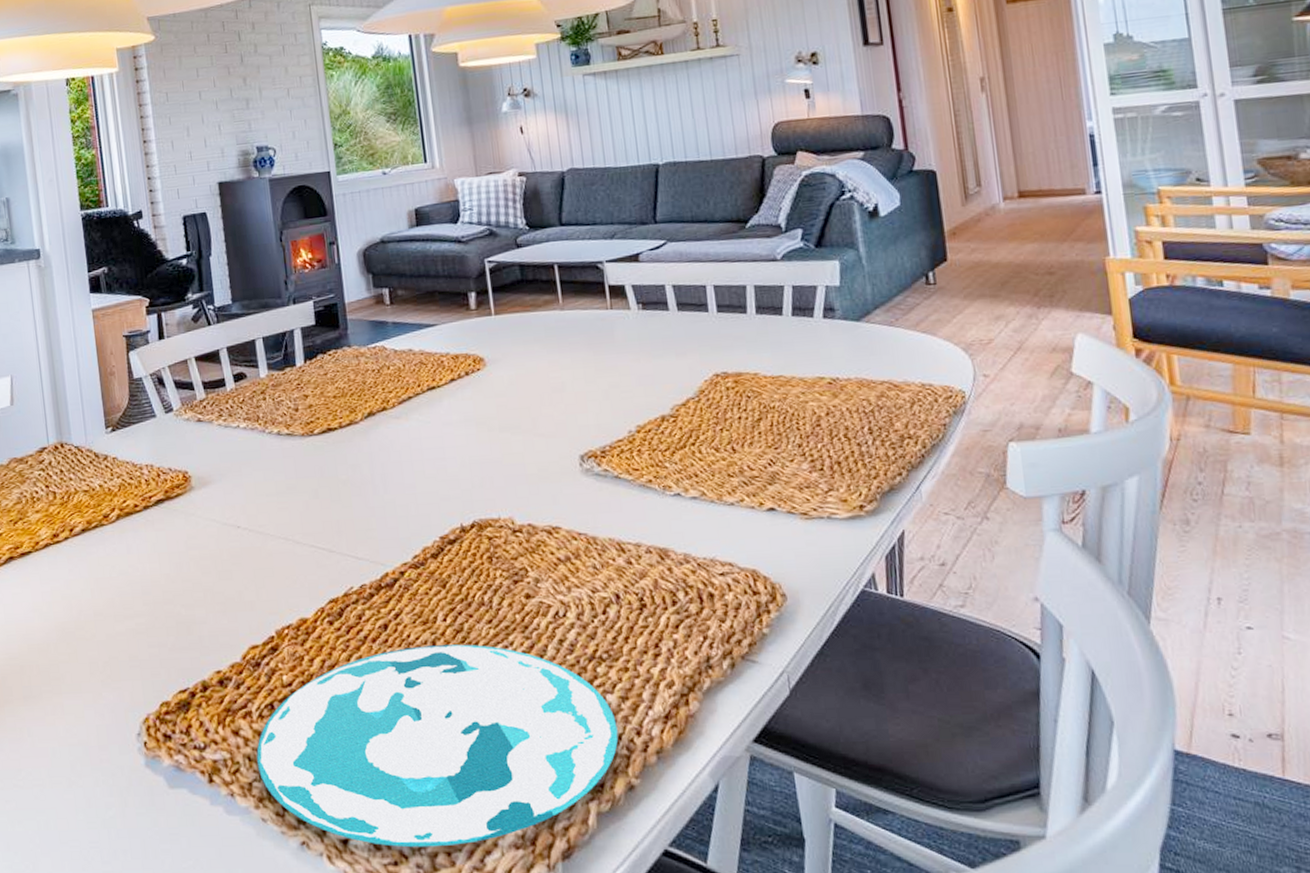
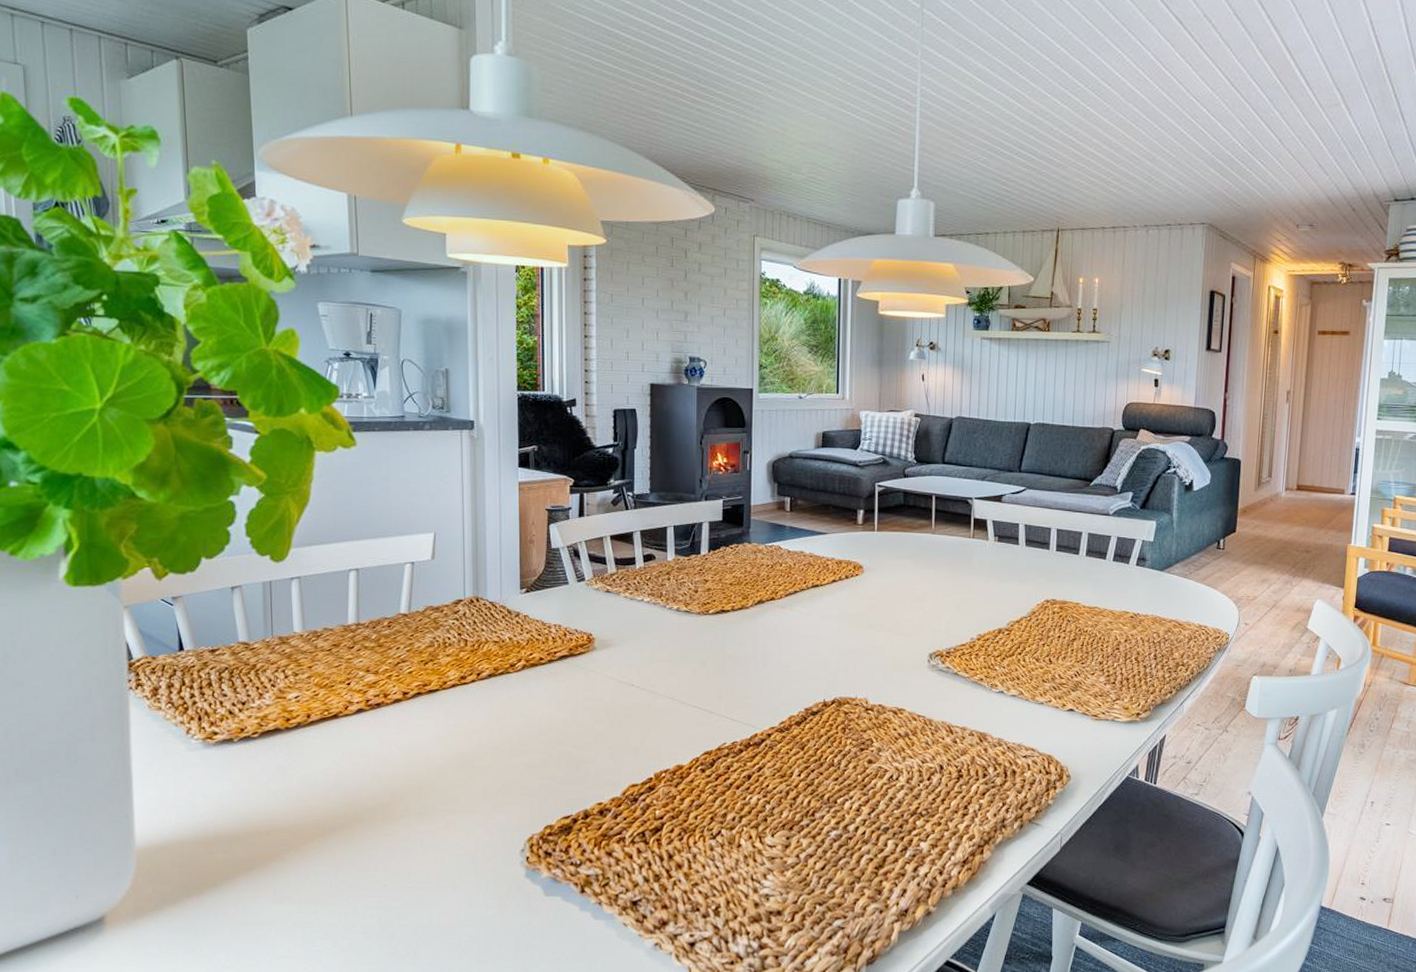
plate: present [256,644,619,848] -> none [624,794,925,952]

